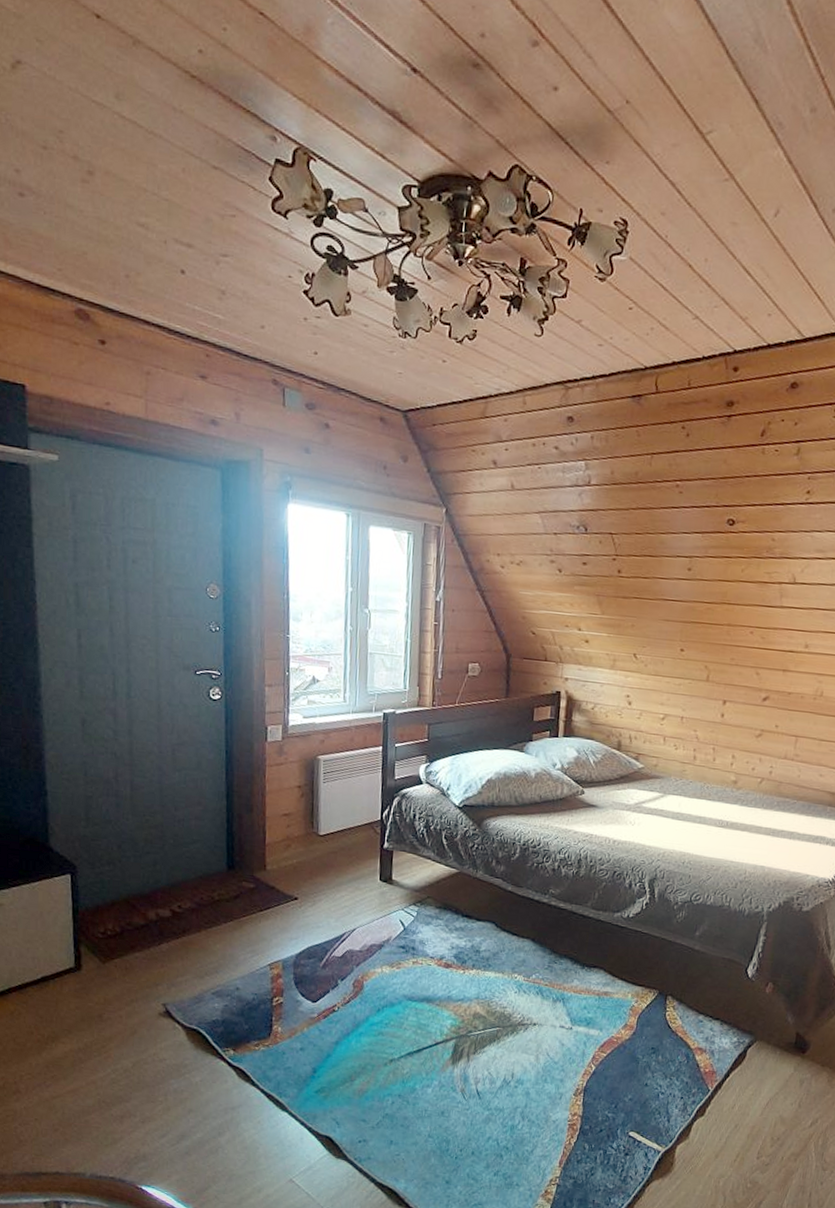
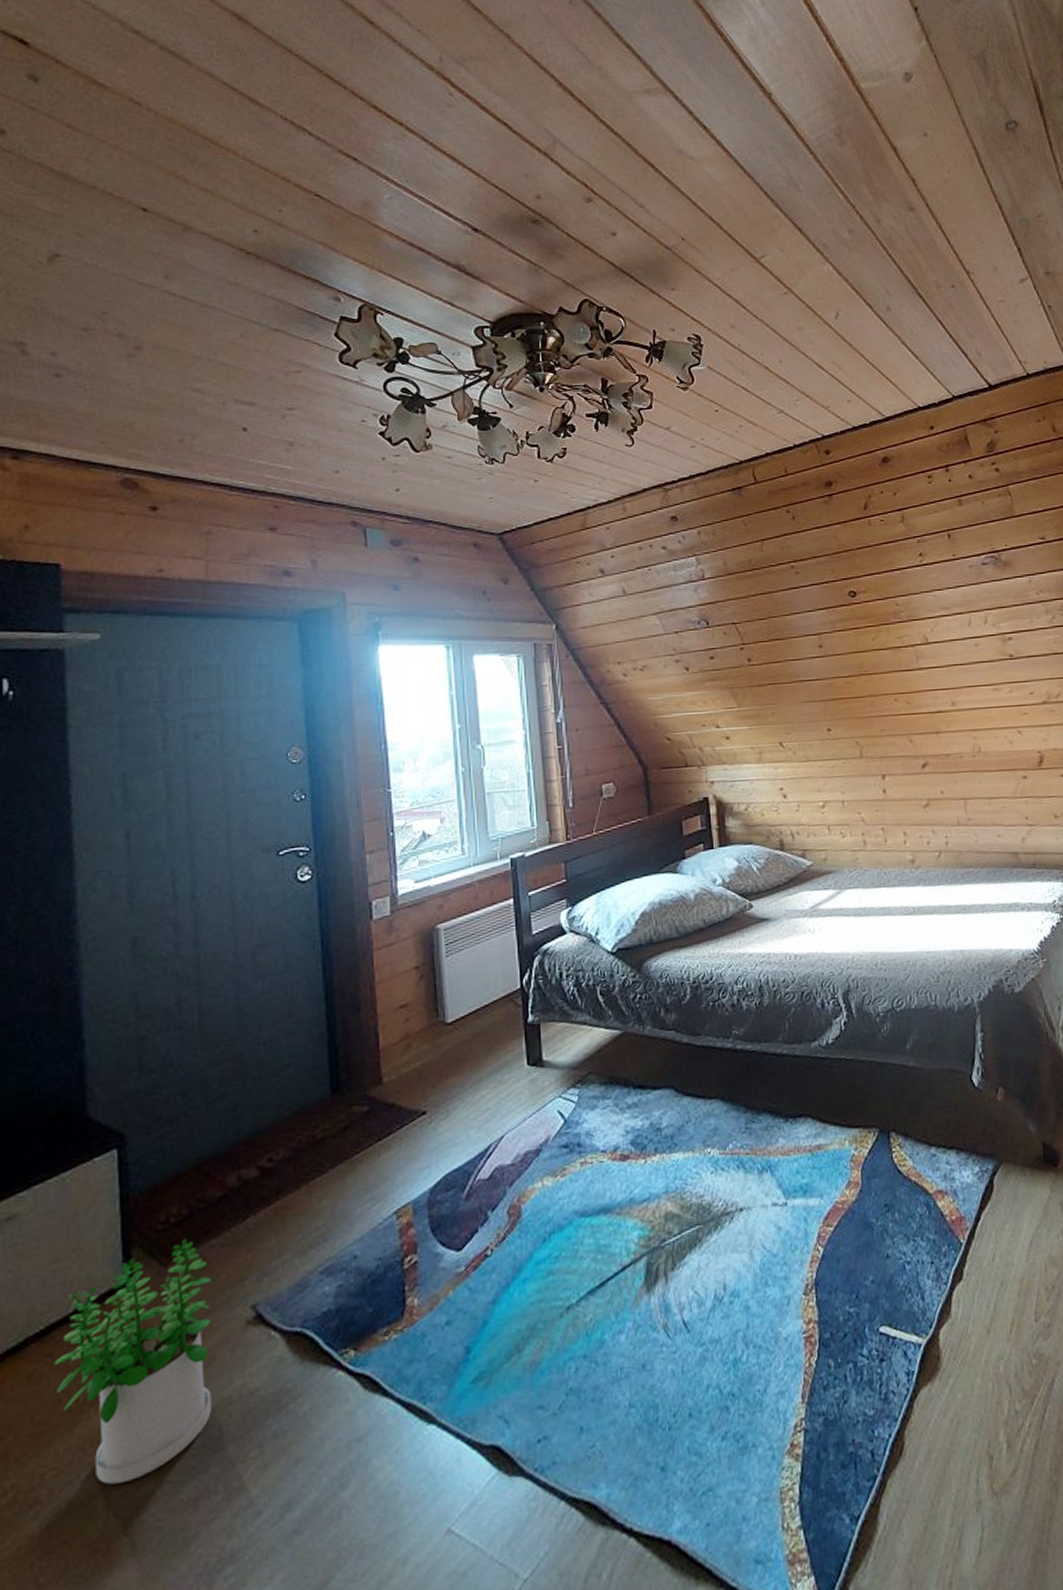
potted plant: none [28,947,135,1095] -> present [54,1238,212,1485]

